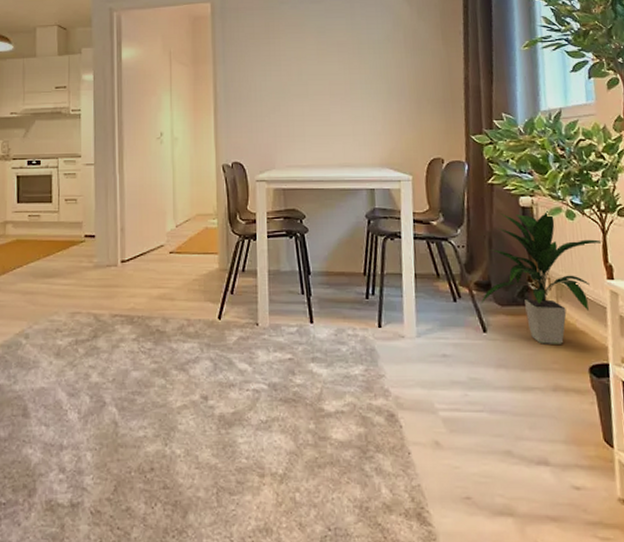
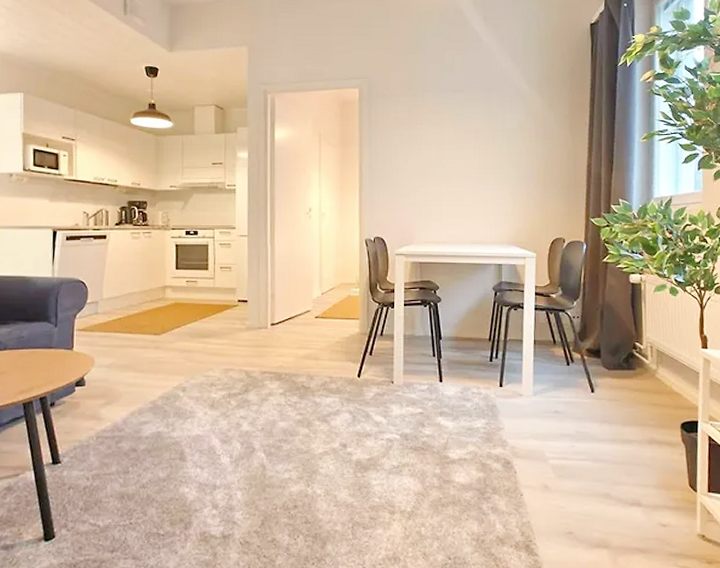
indoor plant: present [480,208,604,344] -> none [590,285,701,404]

